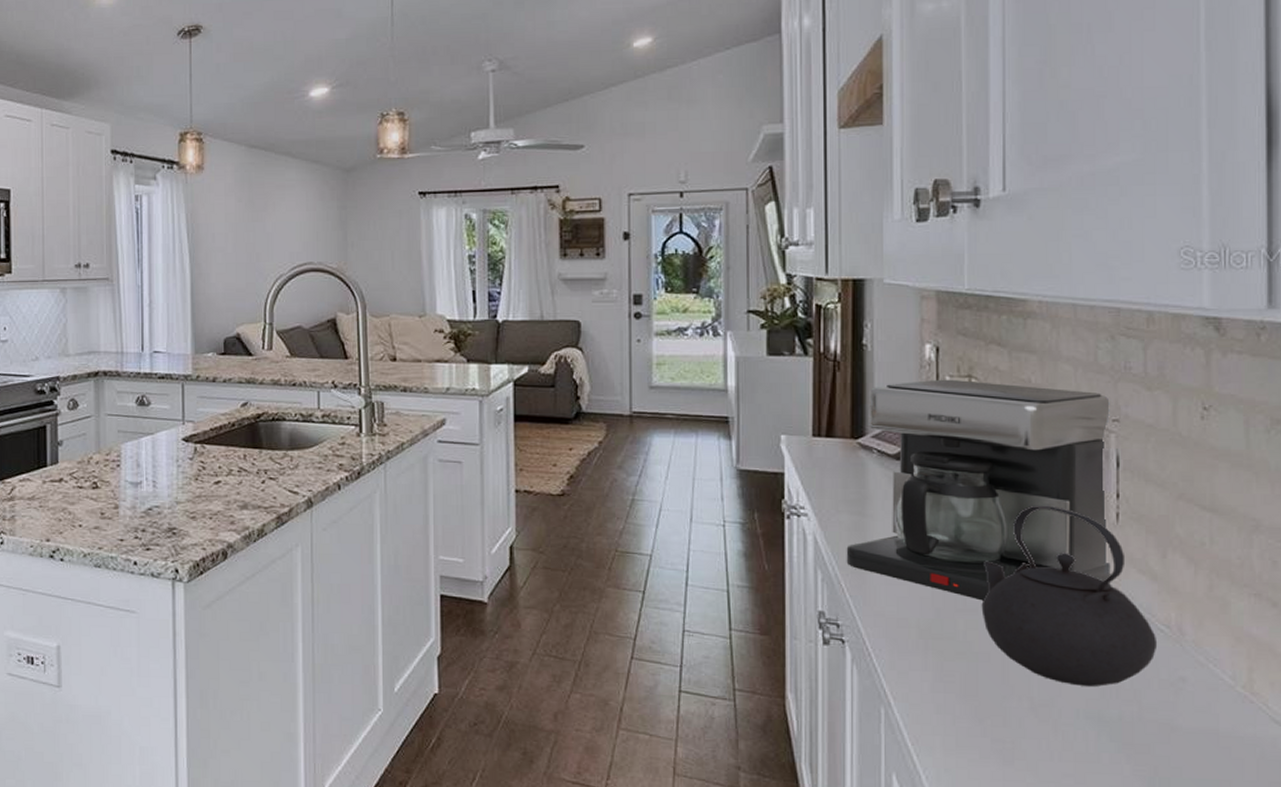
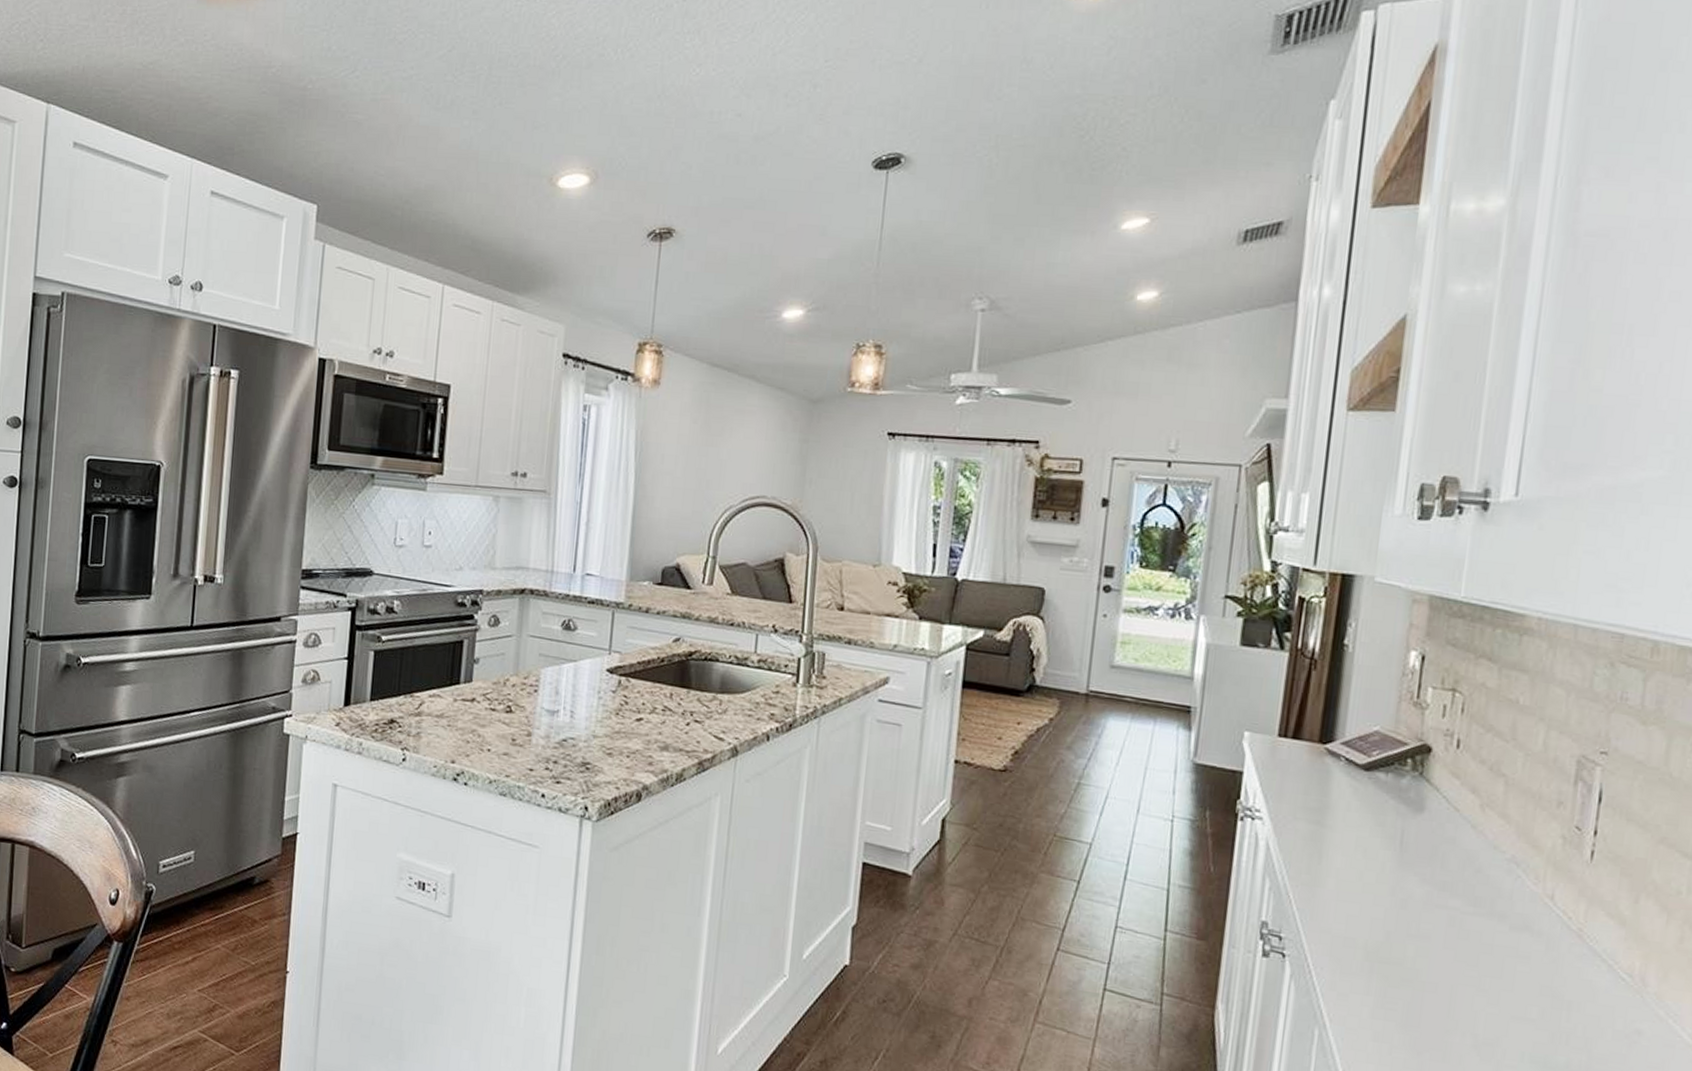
coffee maker: present [846,379,1113,601] -> none [1297,689,1603,928]
kettle: present [981,505,1158,686] -> none [1434,833,1618,1031]

